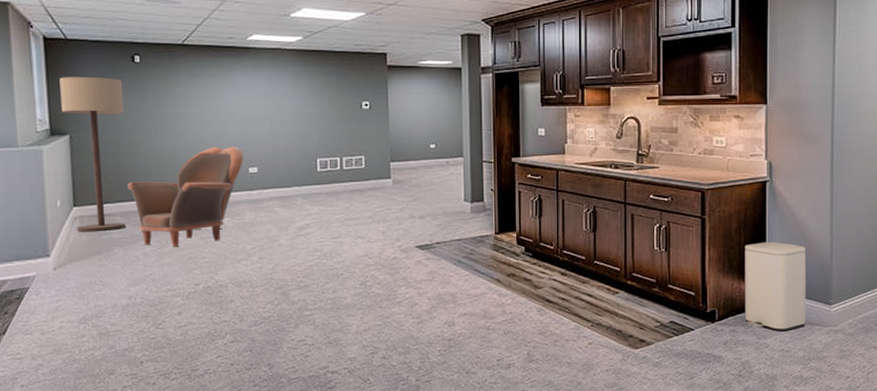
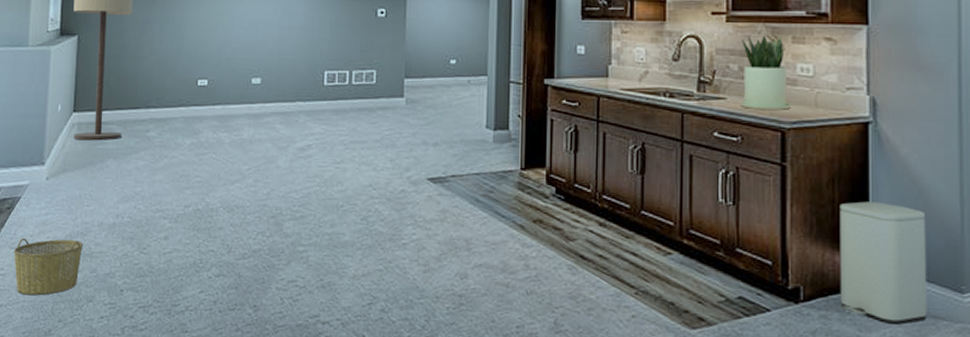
basket: none [28,321,99,375] -> present [13,237,84,296]
armchair: present [128,146,244,247] -> none [128,53,248,163]
planter: none [669,115,710,176] -> present [739,36,793,111]

